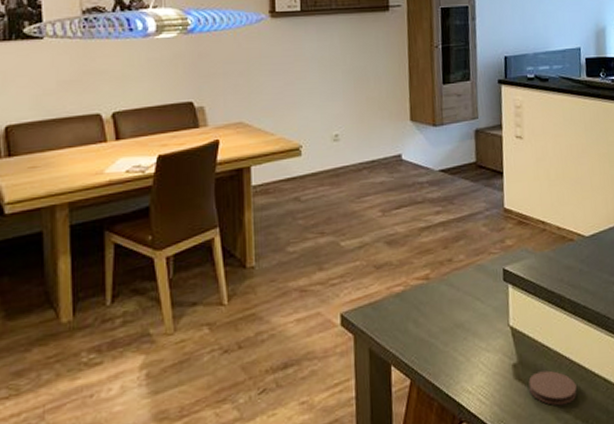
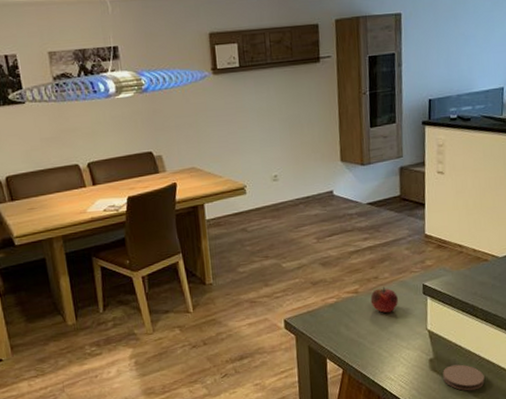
fruit: none [443,271,475,304] -> present [370,287,398,313]

